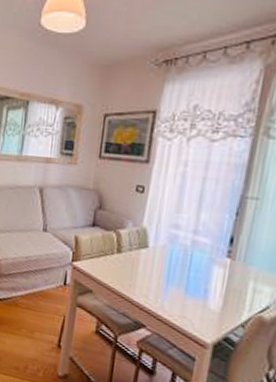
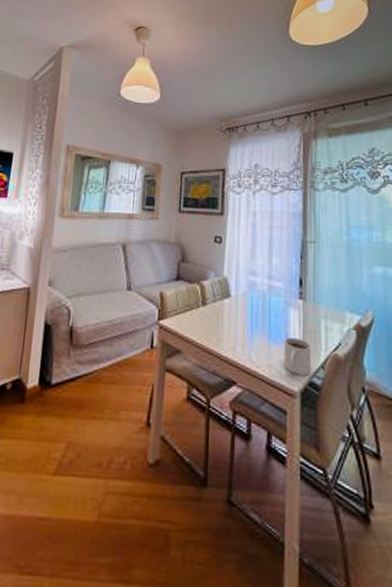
mug: none [198,293,232,332] -> present [284,338,311,376]

